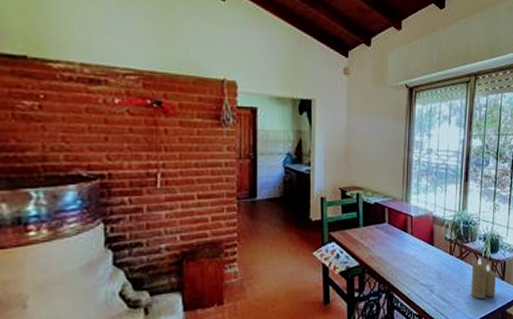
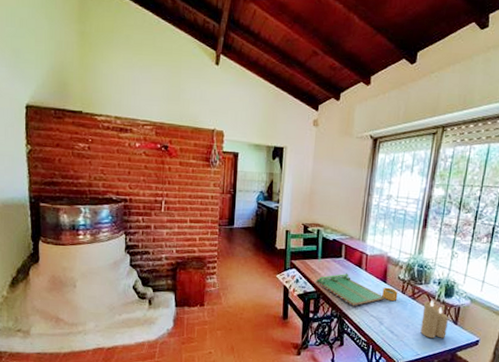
placemat: none [358,240,446,277] -> present [315,273,398,306]

